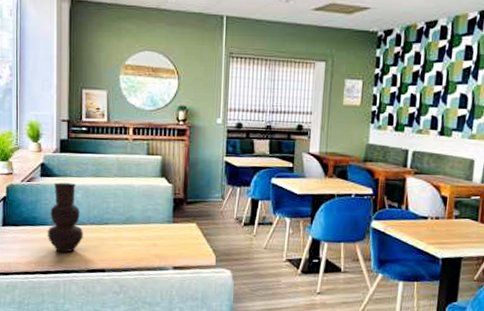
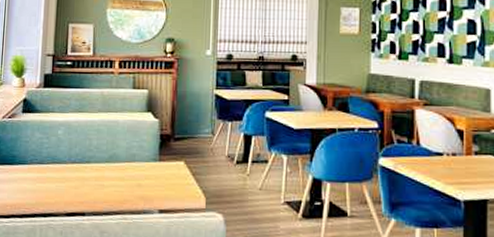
vase: present [47,182,83,253] -> none [25,118,63,194]

